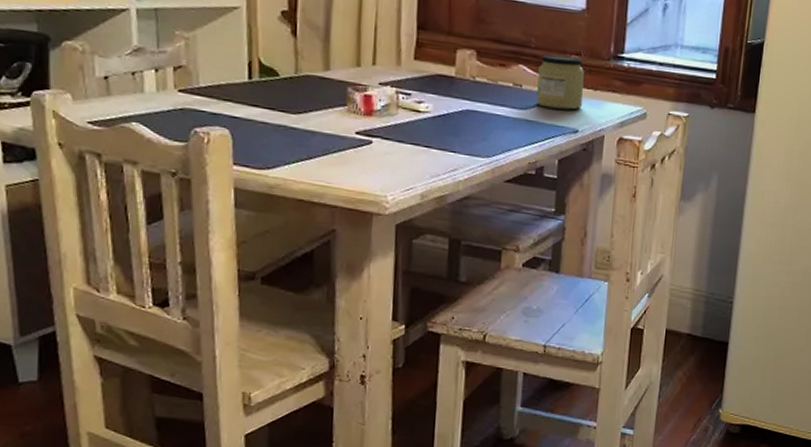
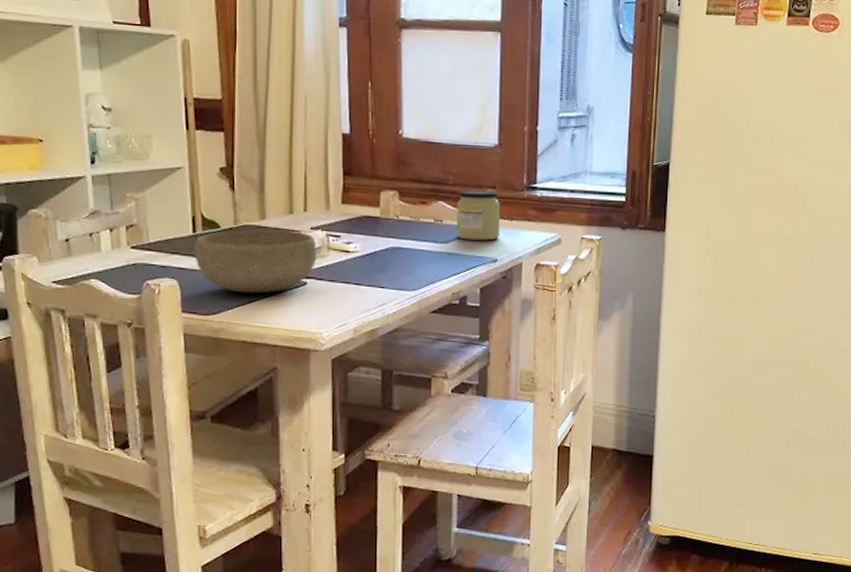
bowl: none [249,80,385,150] -> present [194,230,317,293]

